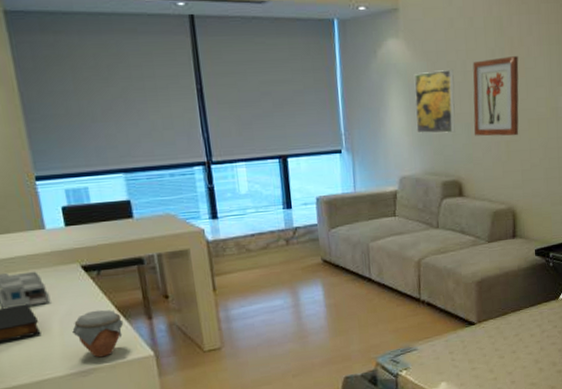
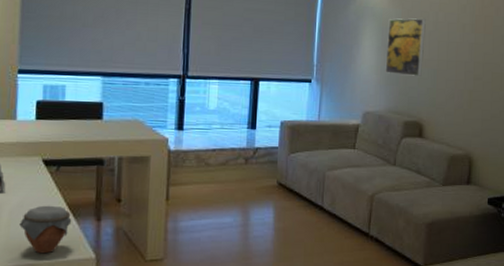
wall art: present [473,56,519,136] -> none [439,13,488,87]

